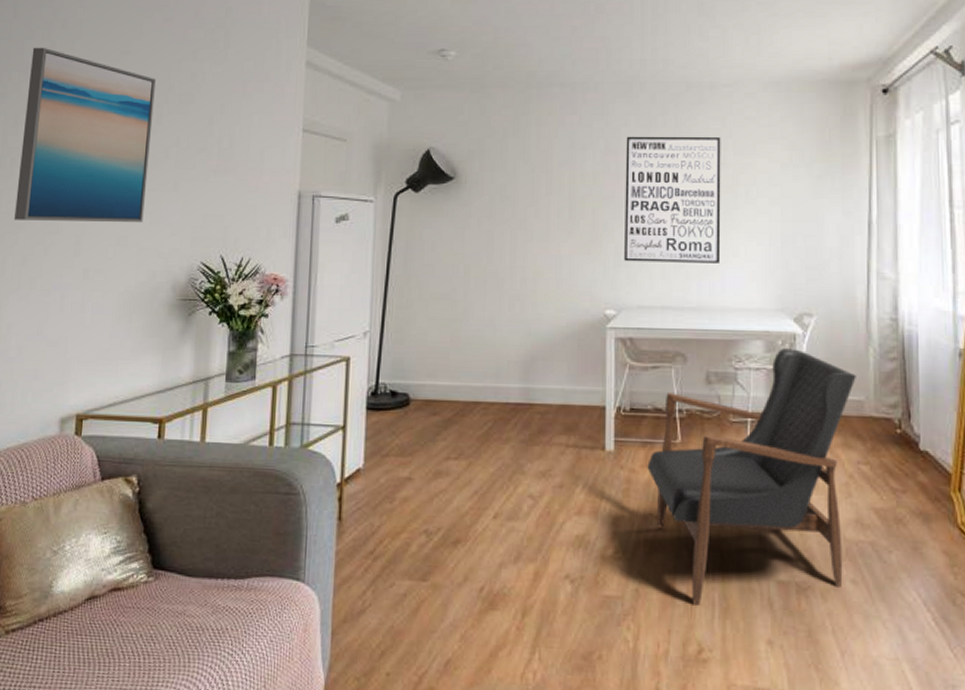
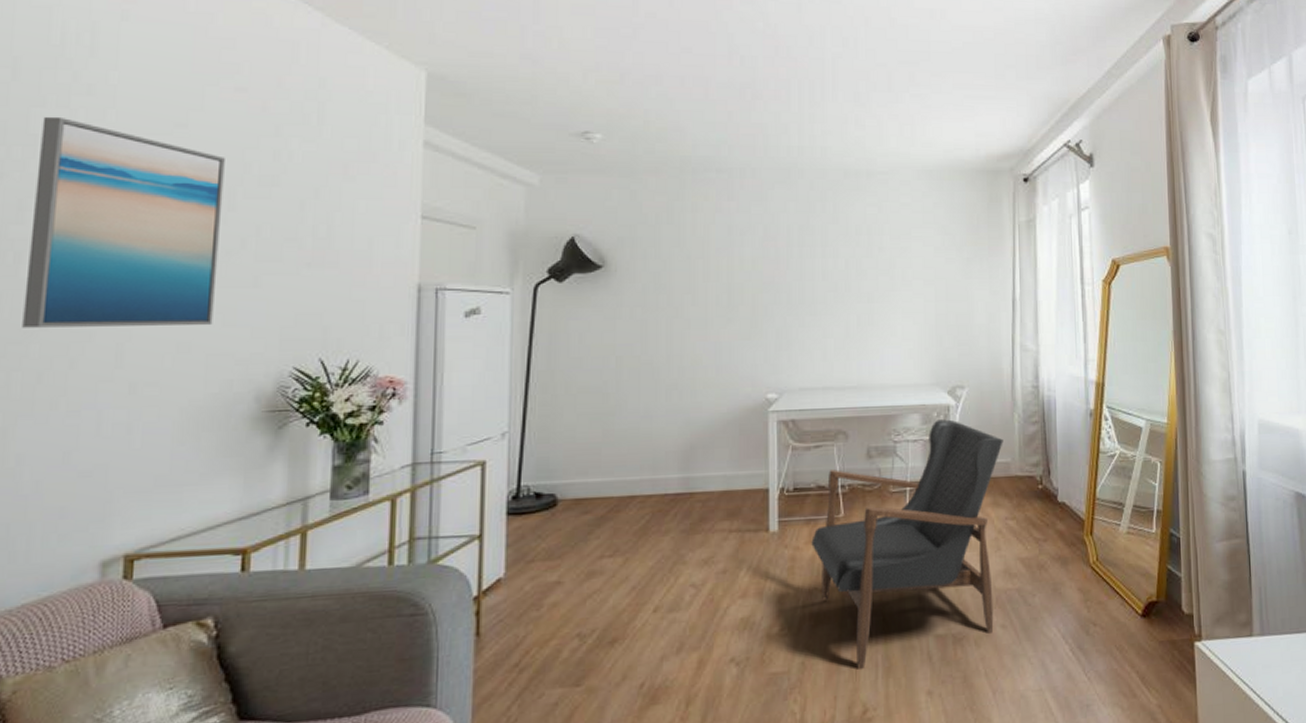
wall art: present [624,136,721,263] -> none [785,222,879,345]

